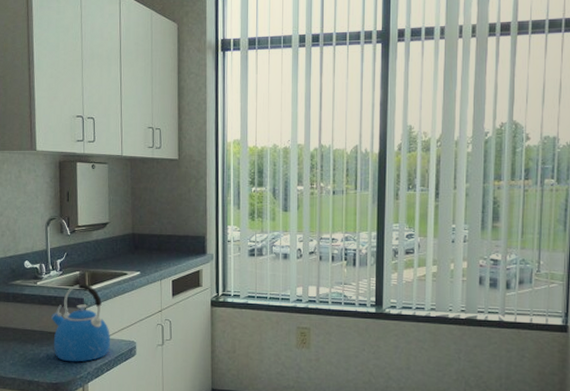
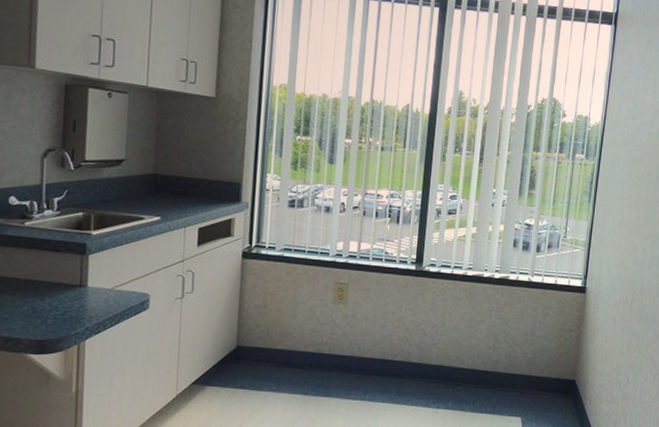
kettle: present [50,283,110,362] -> none [40,226,118,316]

